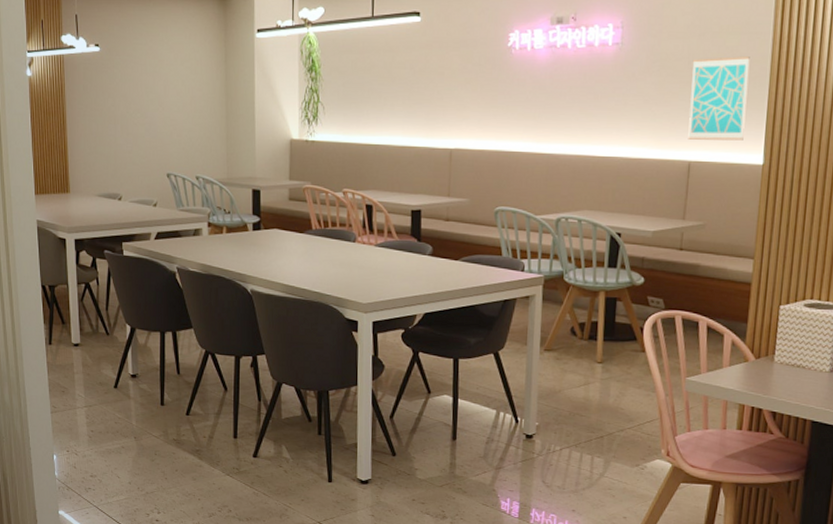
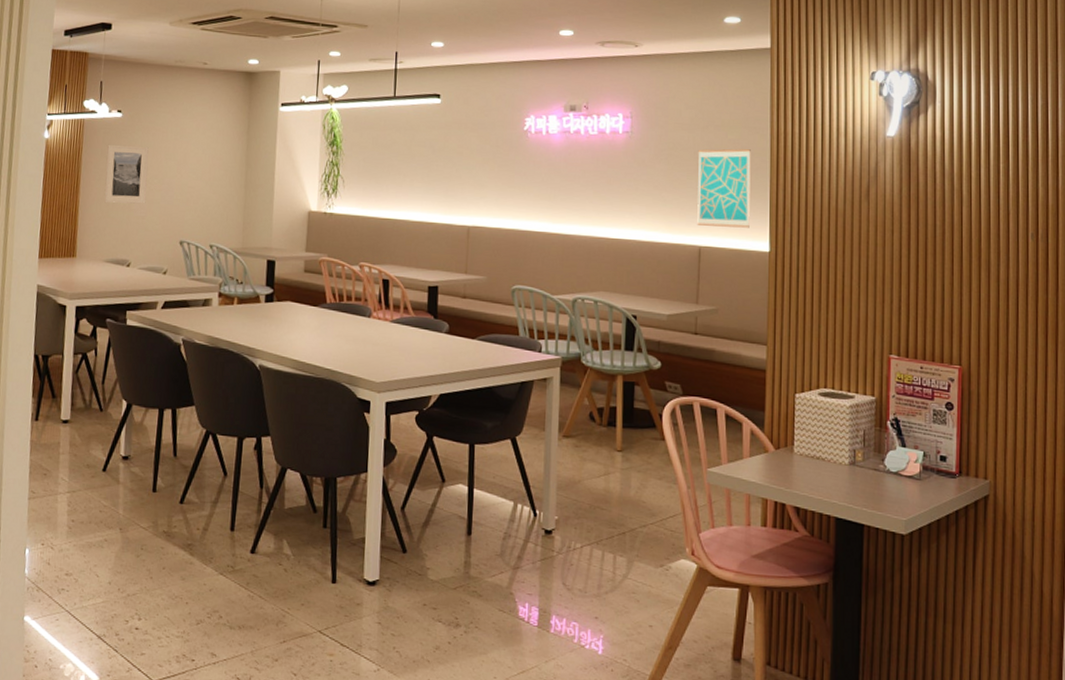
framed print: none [89,79,131,139] -> present [104,144,149,204]

